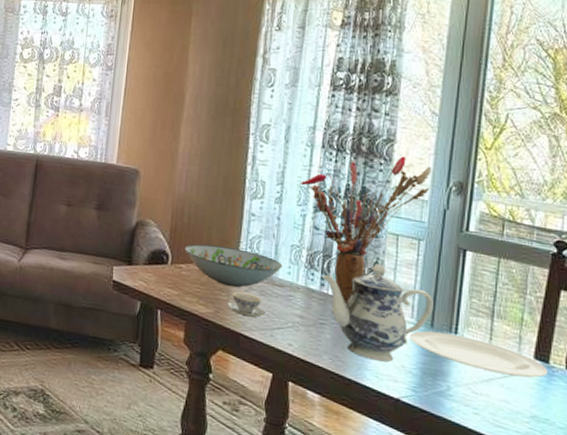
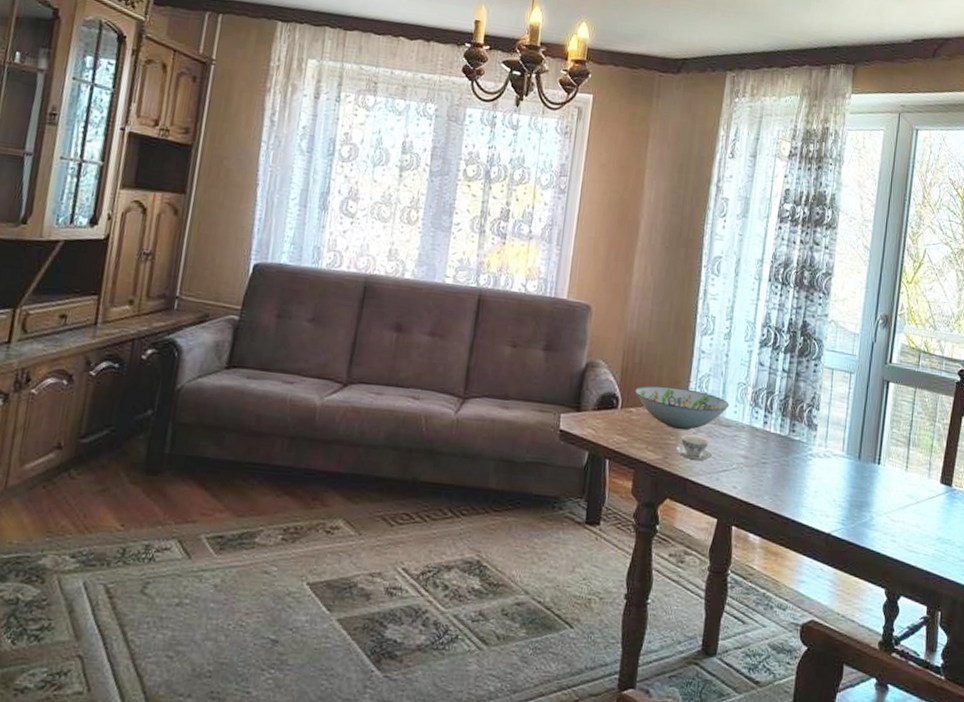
bouquet: present [300,156,431,304] -> none [747,290,862,441]
teapot: present [322,263,434,362] -> none [765,398,861,498]
plate: present [409,330,549,378] -> none [839,463,952,502]

